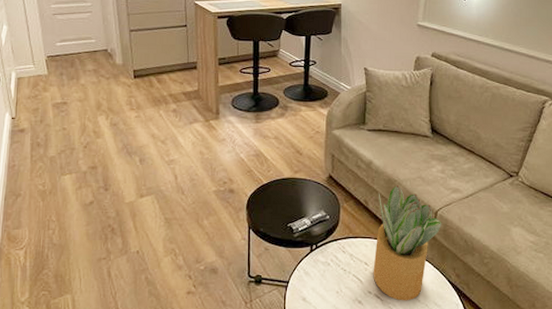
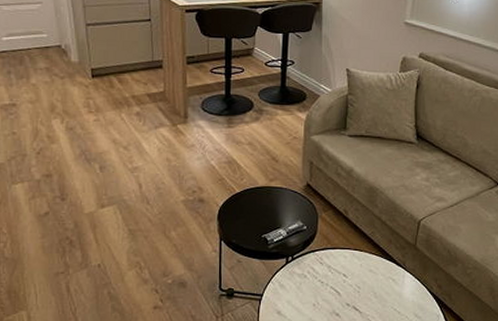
potted plant: present [373,185,442,301] -> none [352,194,425,313]

